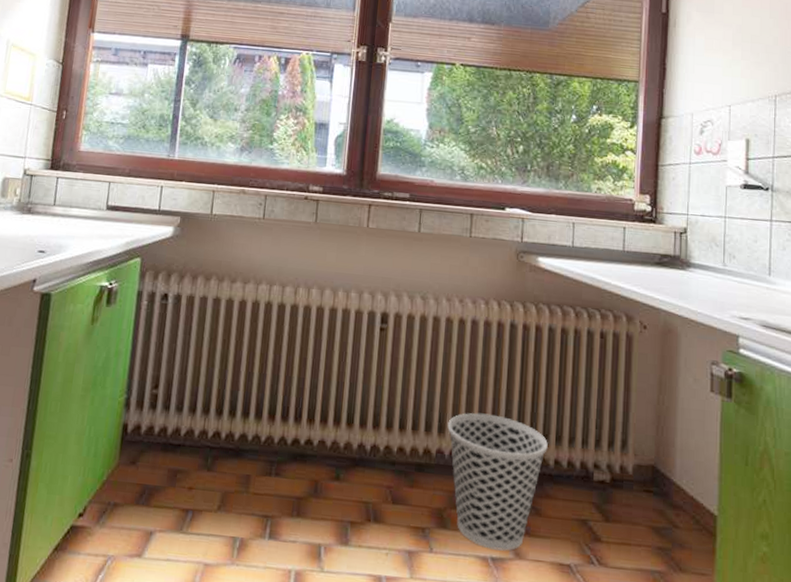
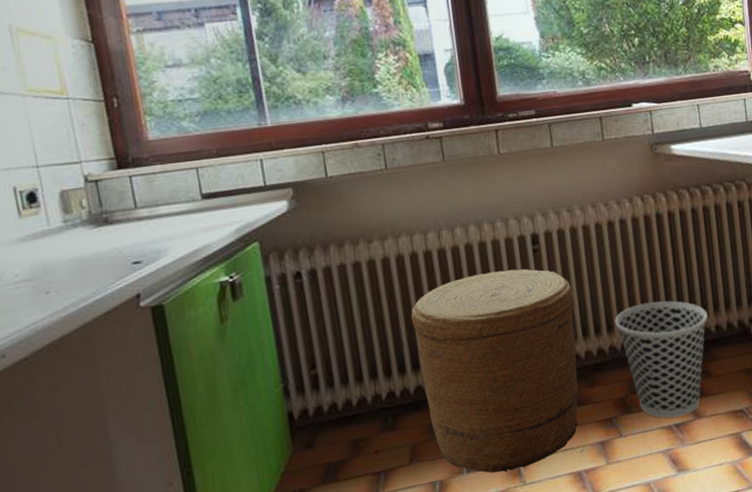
basket: none [246,338,411,553] -> present [410,268,579,473]

